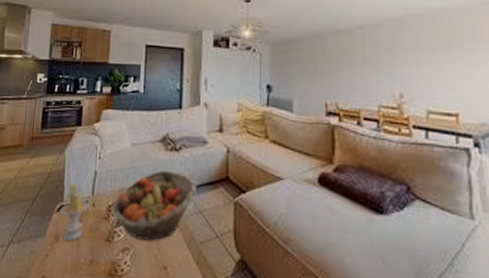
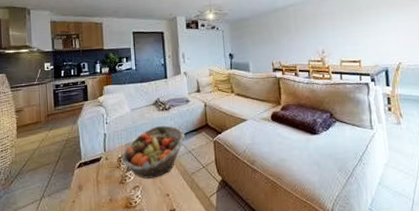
candle: present [60,183,90,242] -> none [80,145,104,189]

